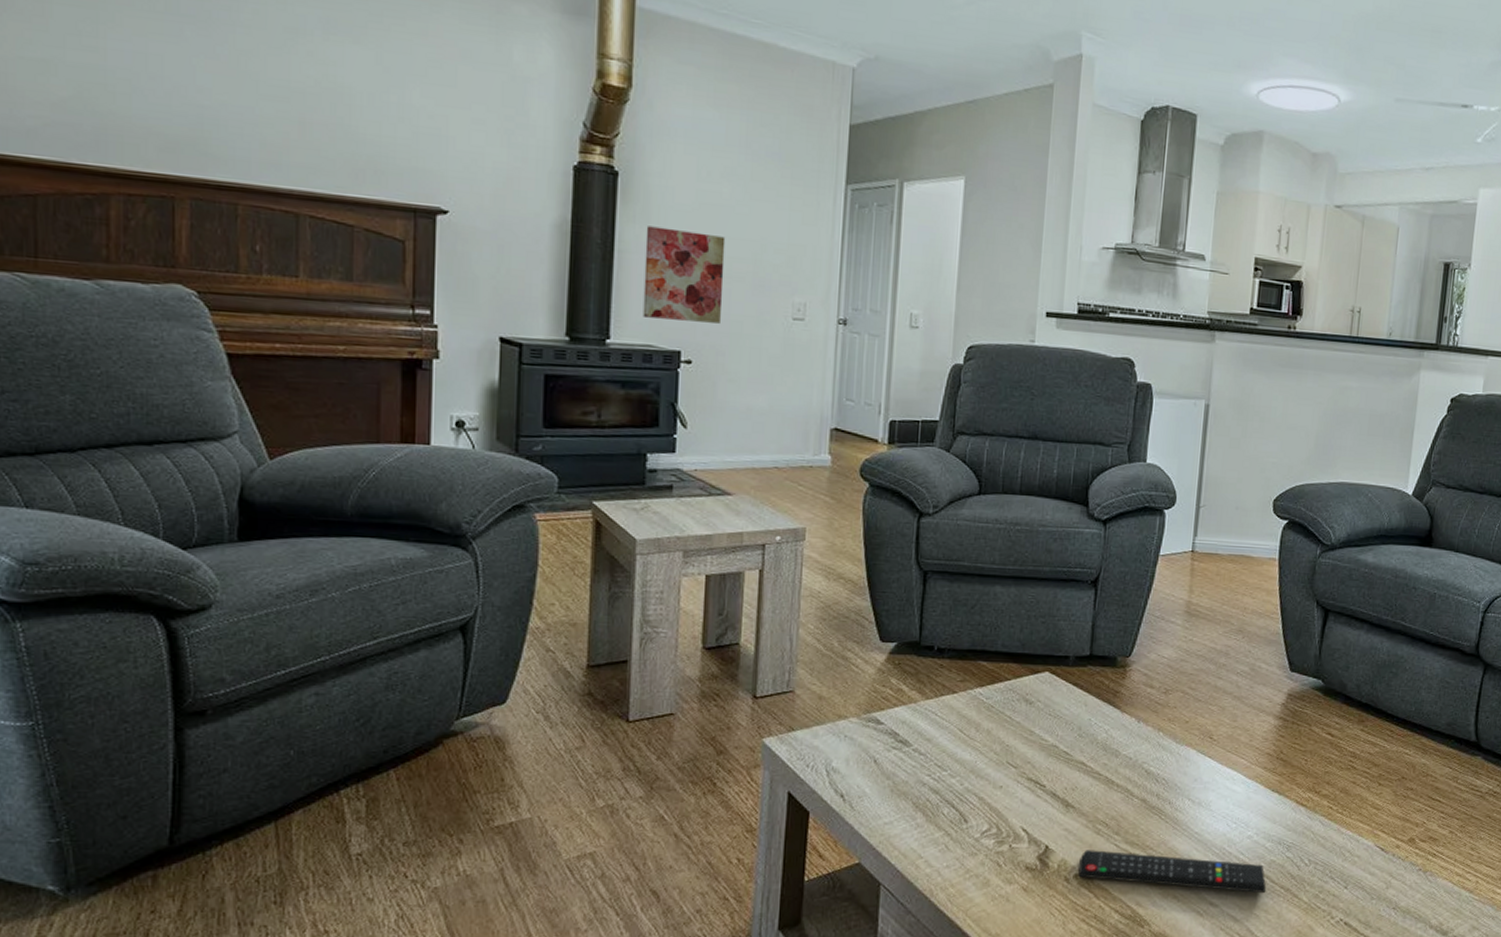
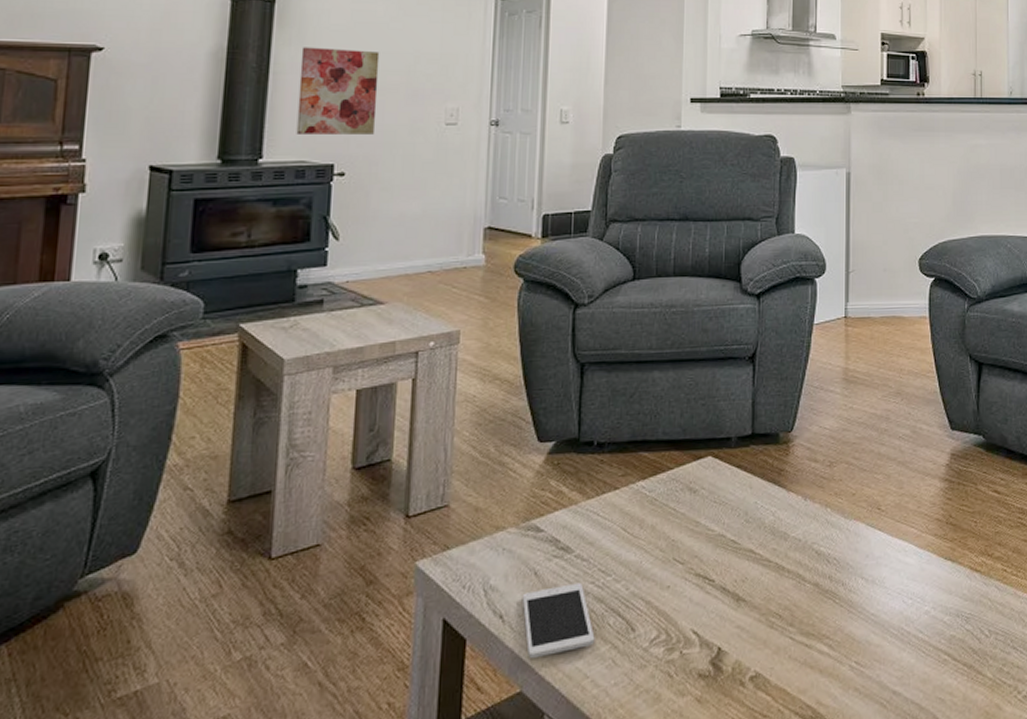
cell phone: none [862,774,930,836] -> present [522,582,595,659]
remote control: present [1078,850,1267,894] -> none [754,641,949,680]

